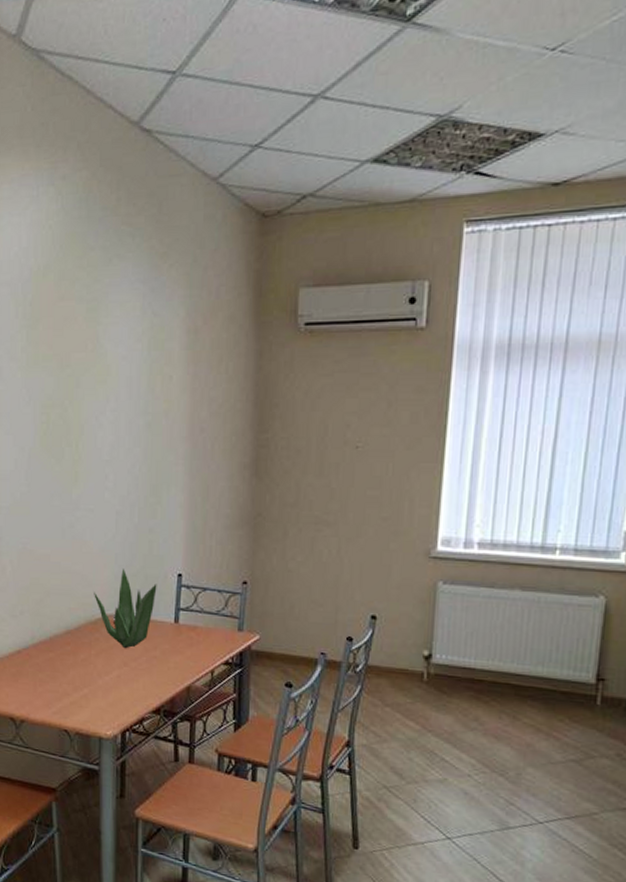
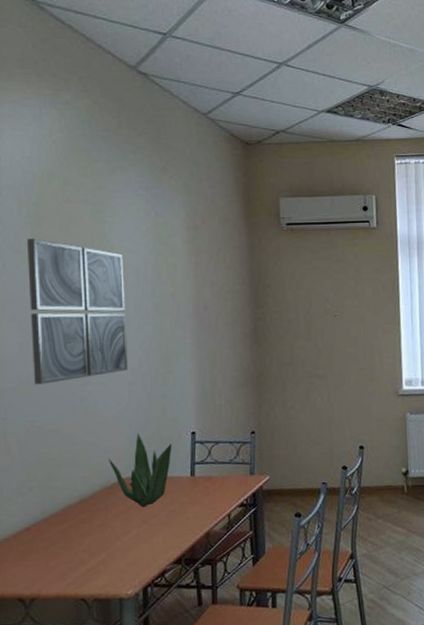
wall art: none [22,342,117,506] -> present [26,238,128,385]

